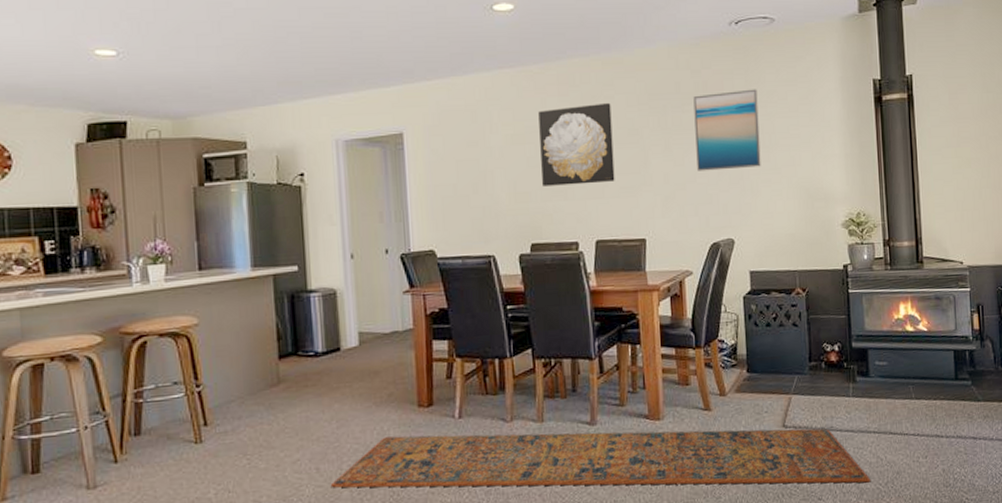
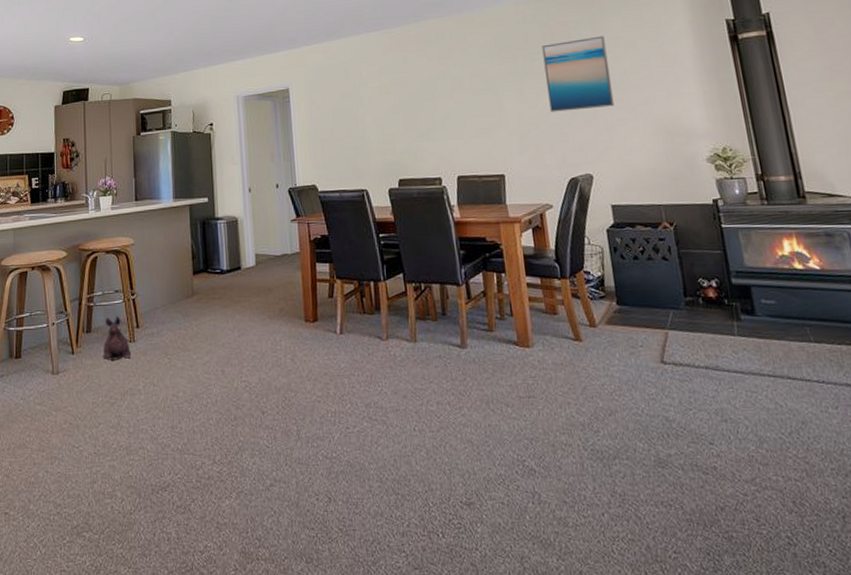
plush toy: none [158,413,198,467] -> present [103,316,132,361]
rug: present [330,428,871,488] -> none [233,347,771,431]
wall art: present [538,102,615,186] -> none [401,55,472,129]

